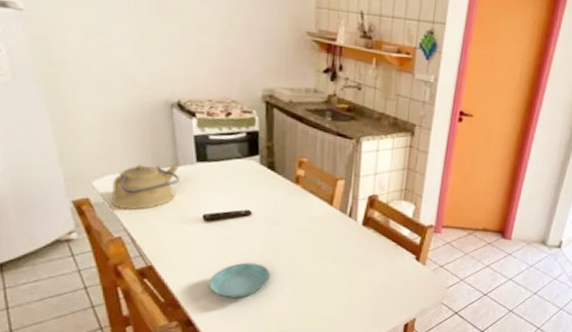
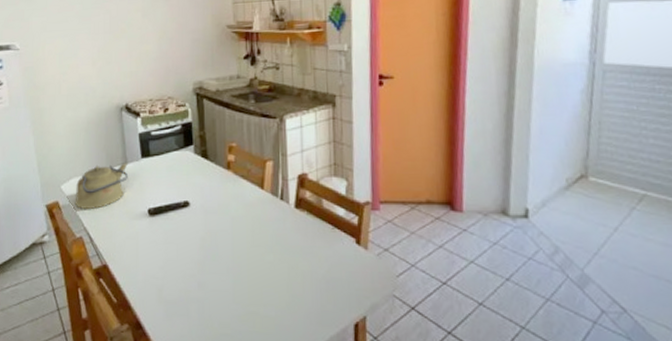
saucer: present [208,262,271,299] -> none [155,256,211,297]

